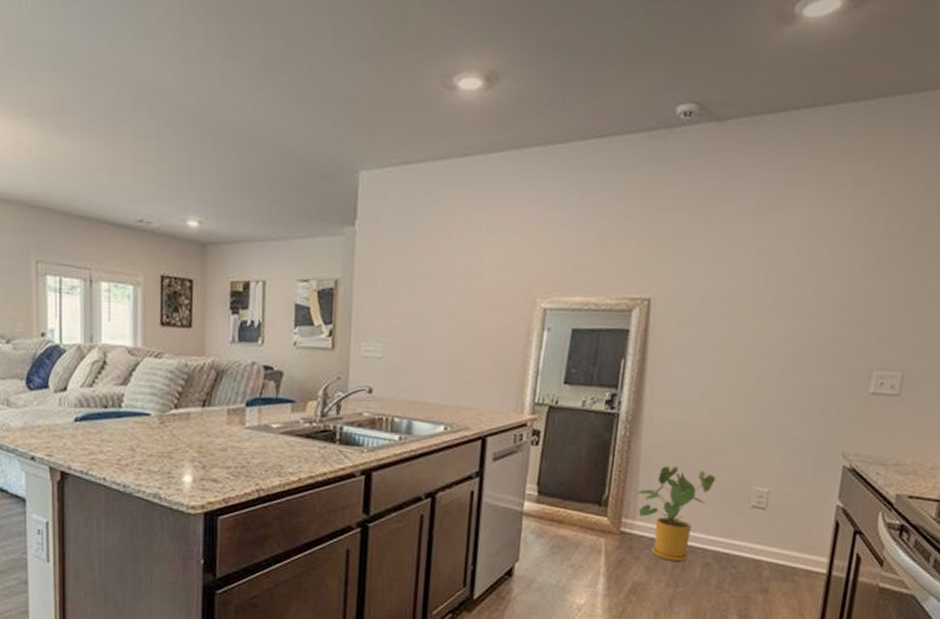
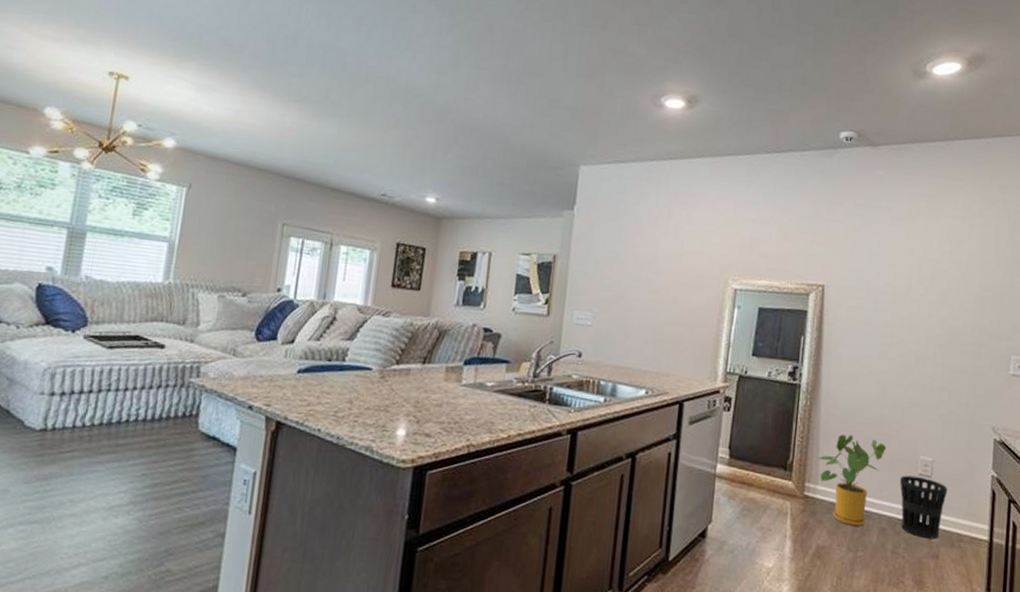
wastebasket: none [728,507,784,574] -> present [900,475,948,540]

